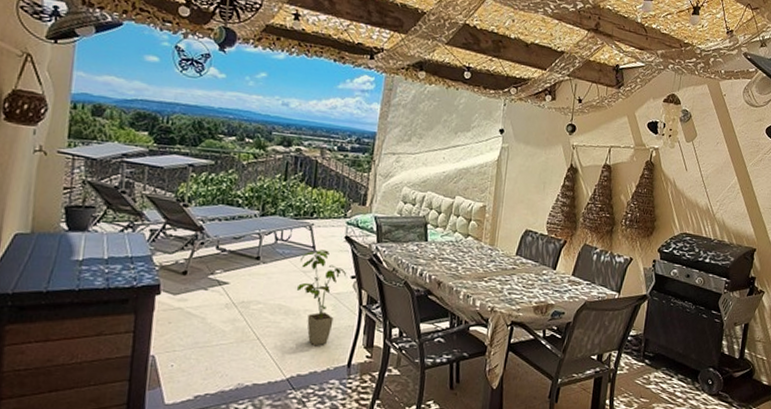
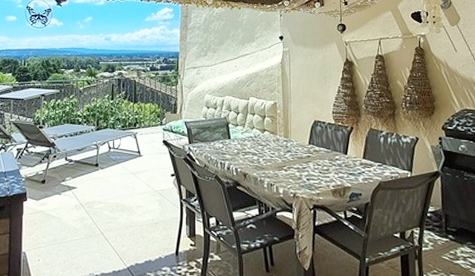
house plant: present [297,250,347,346] -> none [129,154,168,238]

